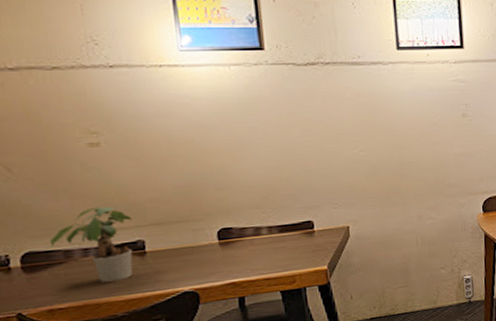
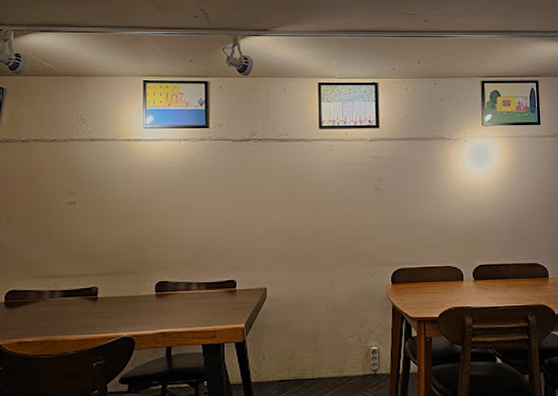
potted plant: present [49,206,133,283] -> none [28,255,91,322]

